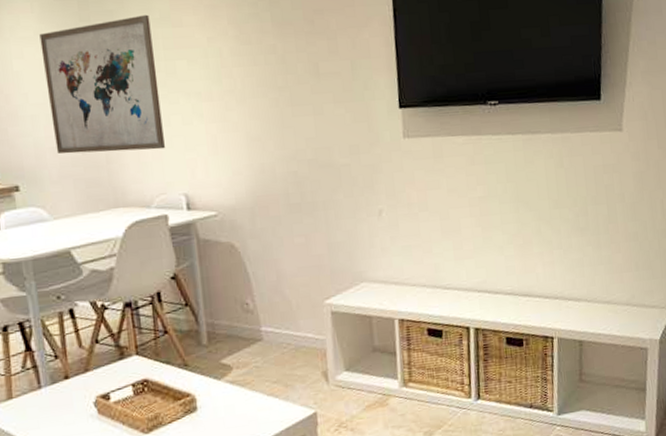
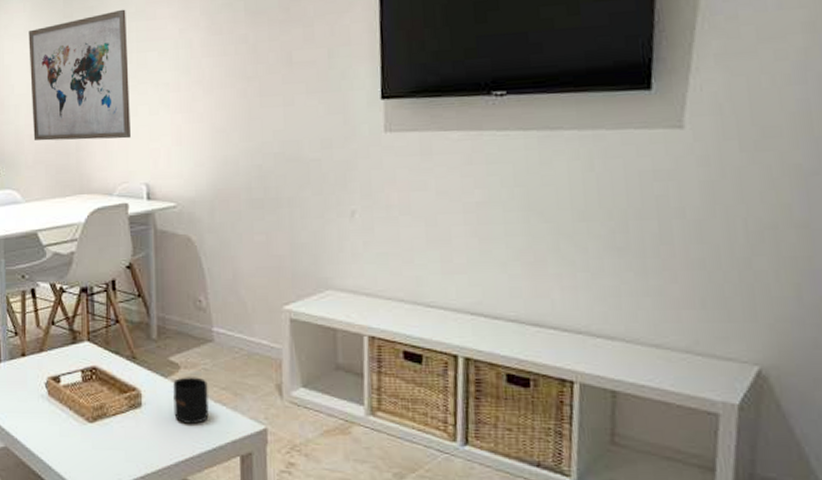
mug: none [227,375,263,420] -> present [173,377,209,424]

